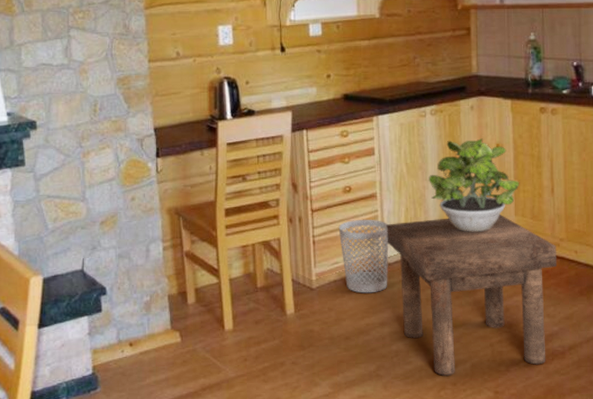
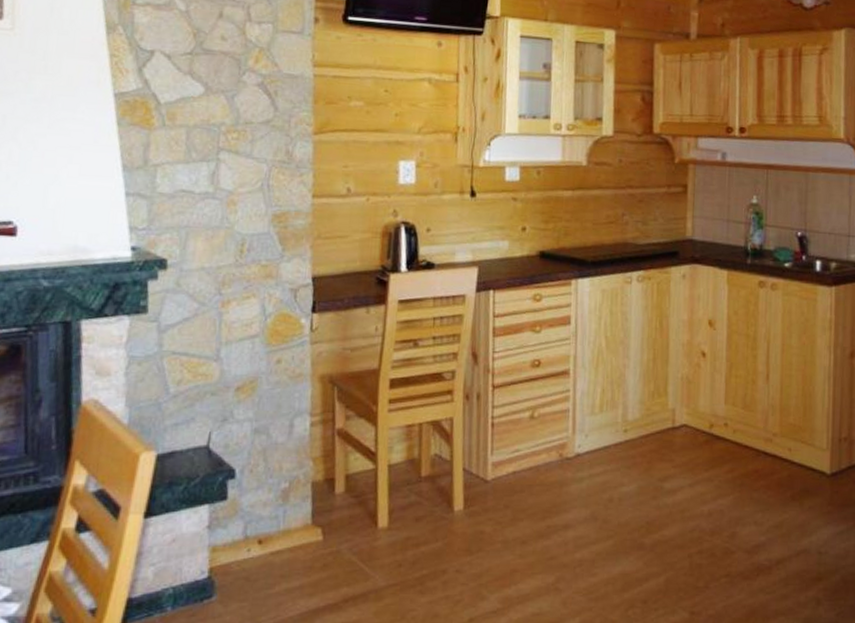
wastebasket: present [338,219,389,294] -> none [522,399,580,489]
stool: present [386,213,556,376] -> none [578,401,769,591]
potted plant: present [429,138,520,232] -> none [630,312,732,421]

